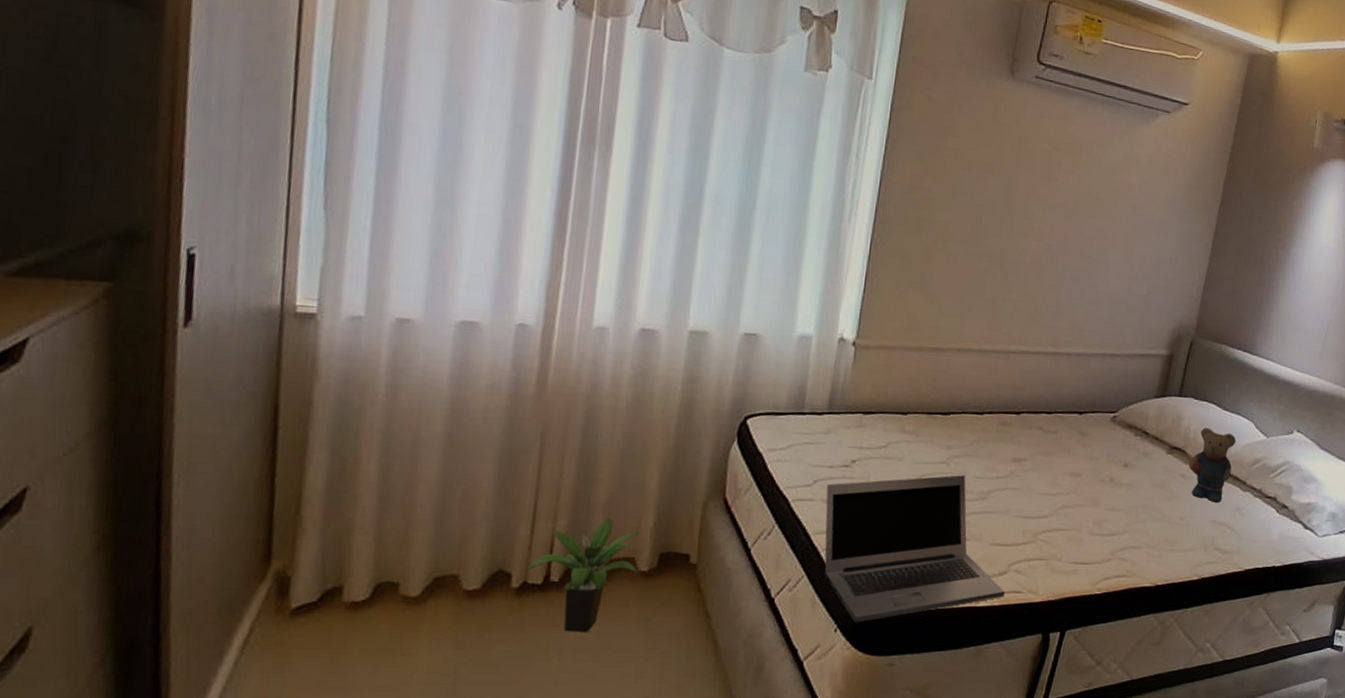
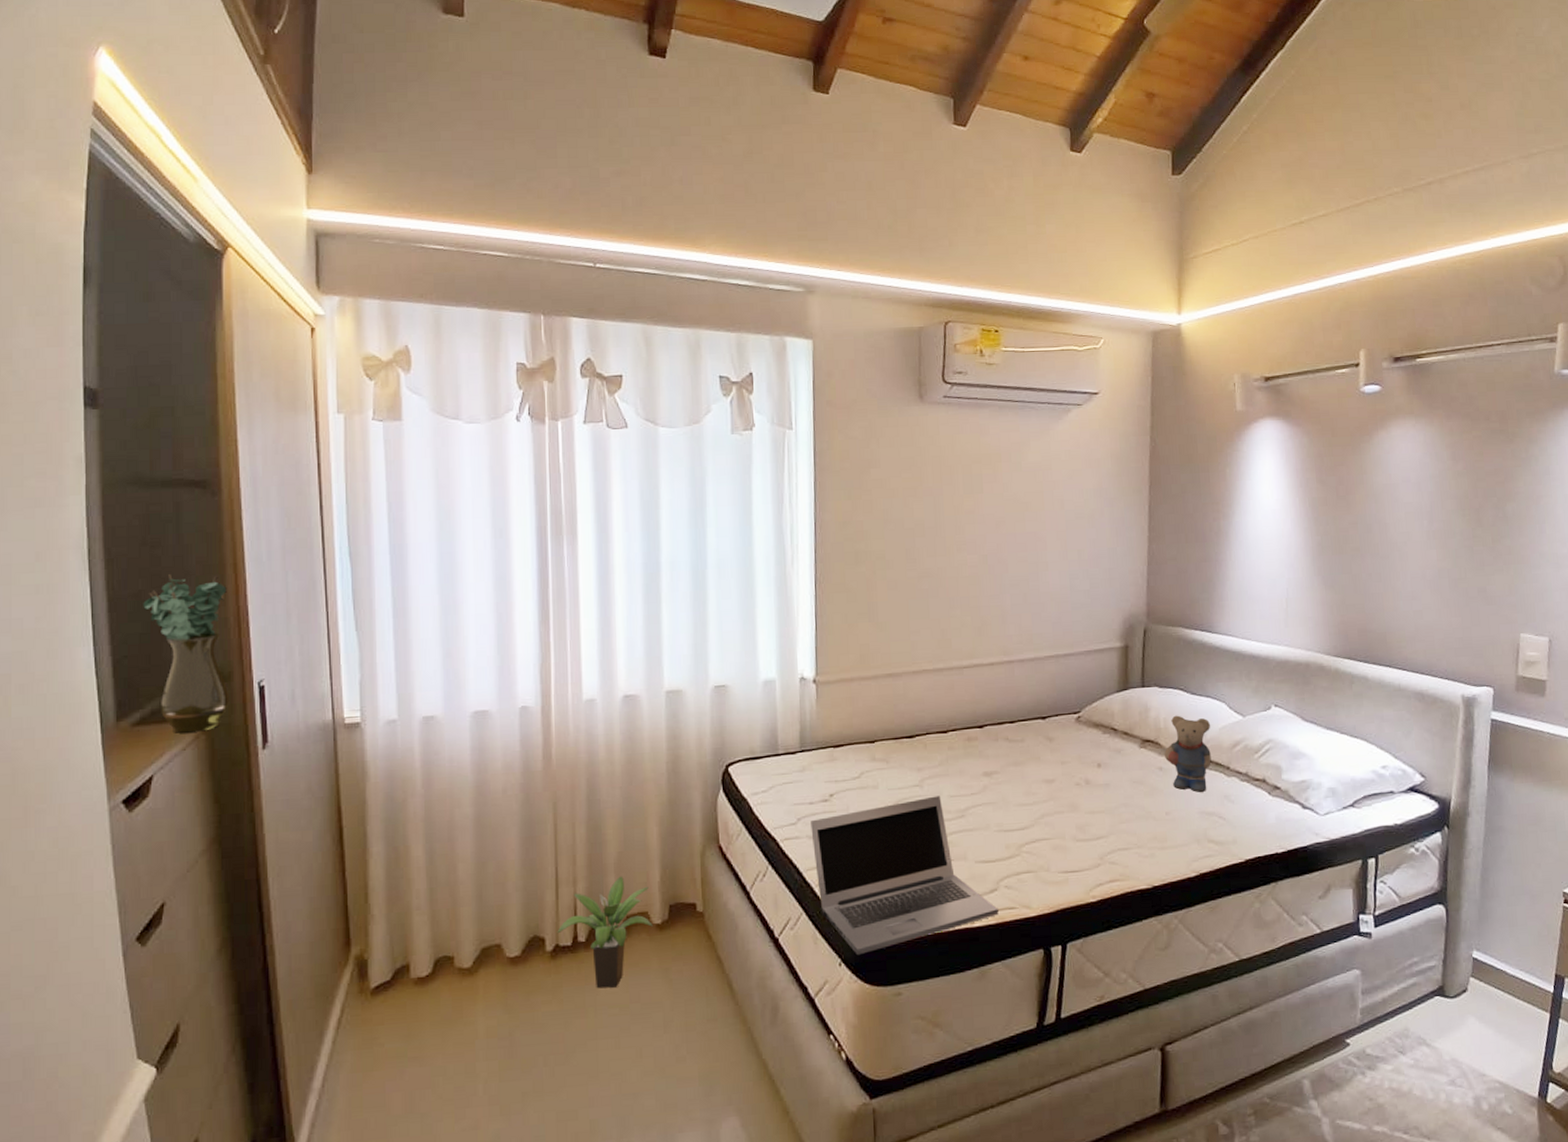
vase: none [38,103,158,296] -> present [143,574,230,733]

